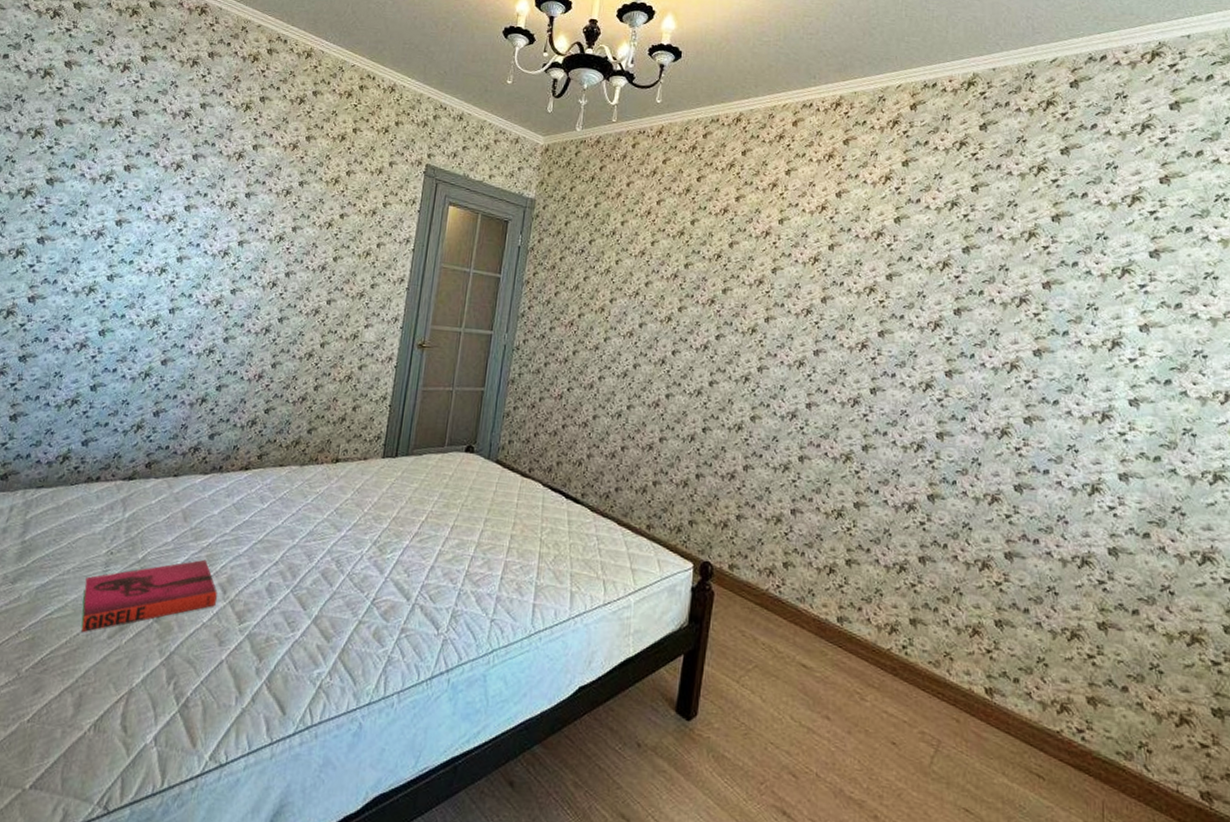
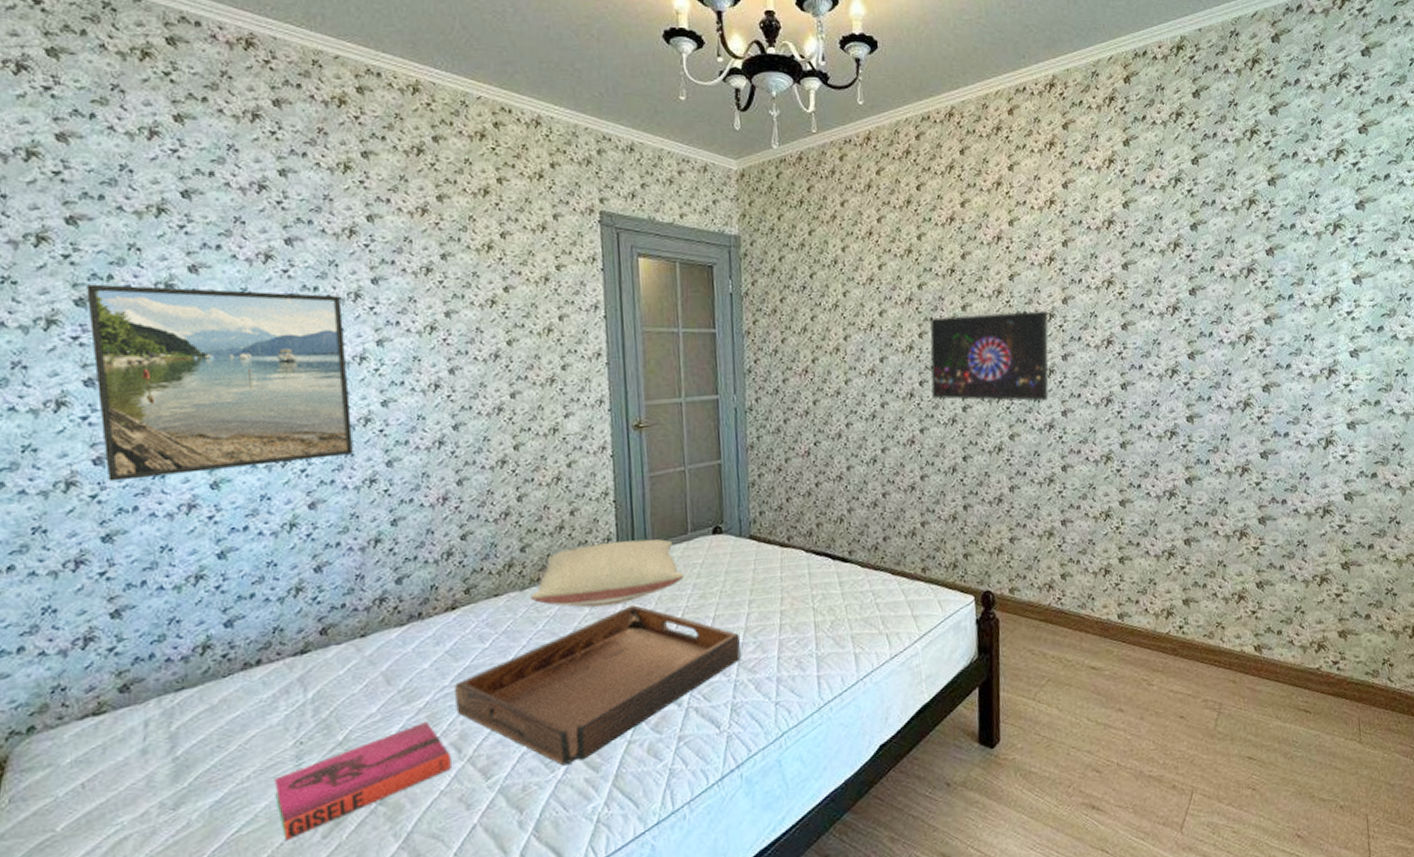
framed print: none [34,169,221,328] -> present [86,284,353,482]
serving tray: none [230,499,471,629] -> present [455,605,741,766]
pillow: none [306,438,434,497] -> present [529,538,684,608]
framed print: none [682,295,805,391] -> present [930,310,1049,401]

